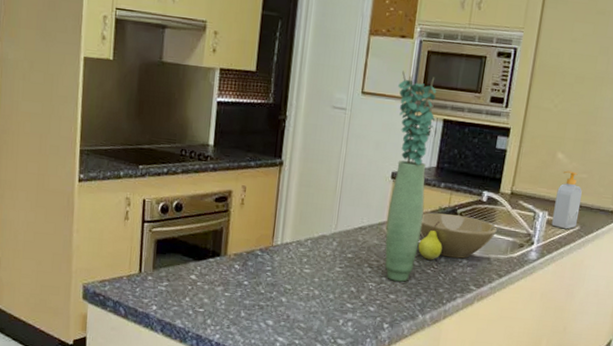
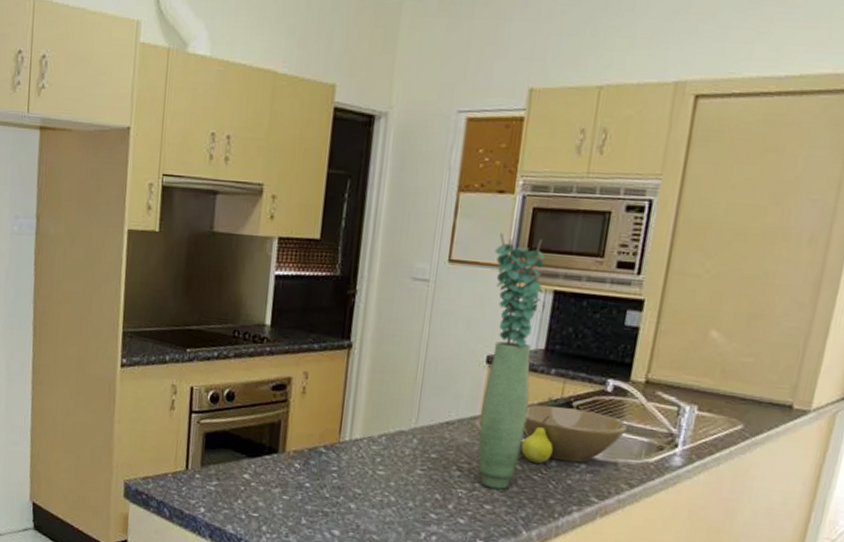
soap bottle: present [551,170,583,230] -> none [702,353,747,429]

